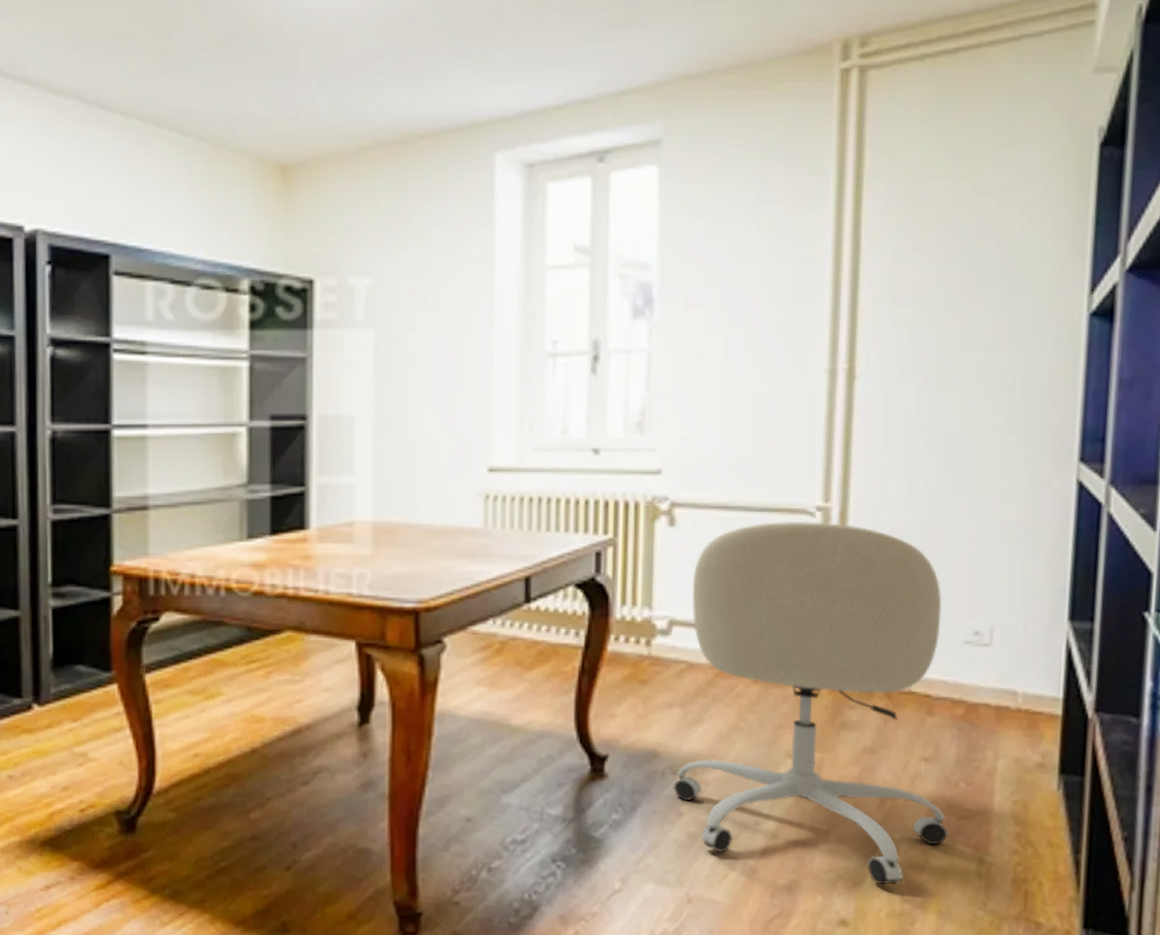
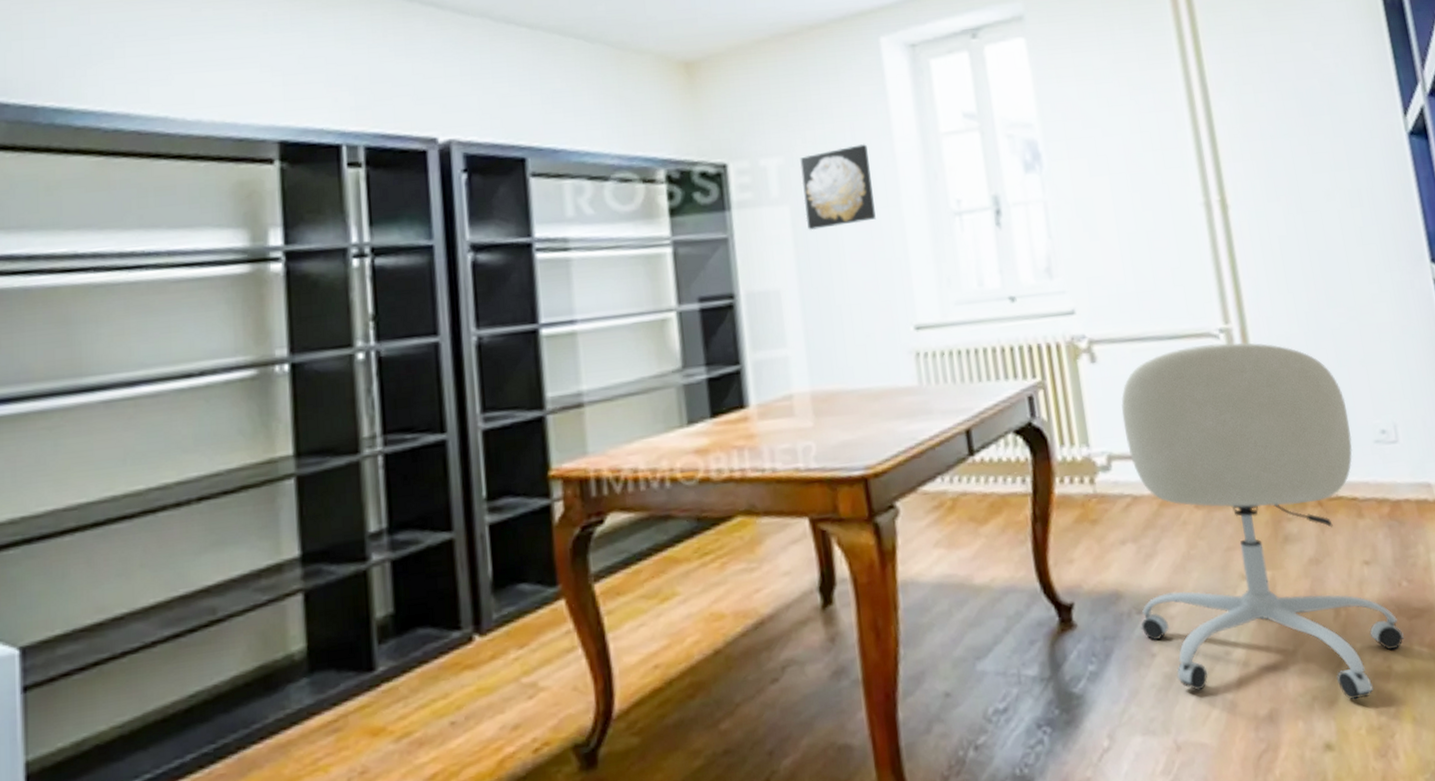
wall art: none [389,271,464,359] -> present [799,144,876,231]

